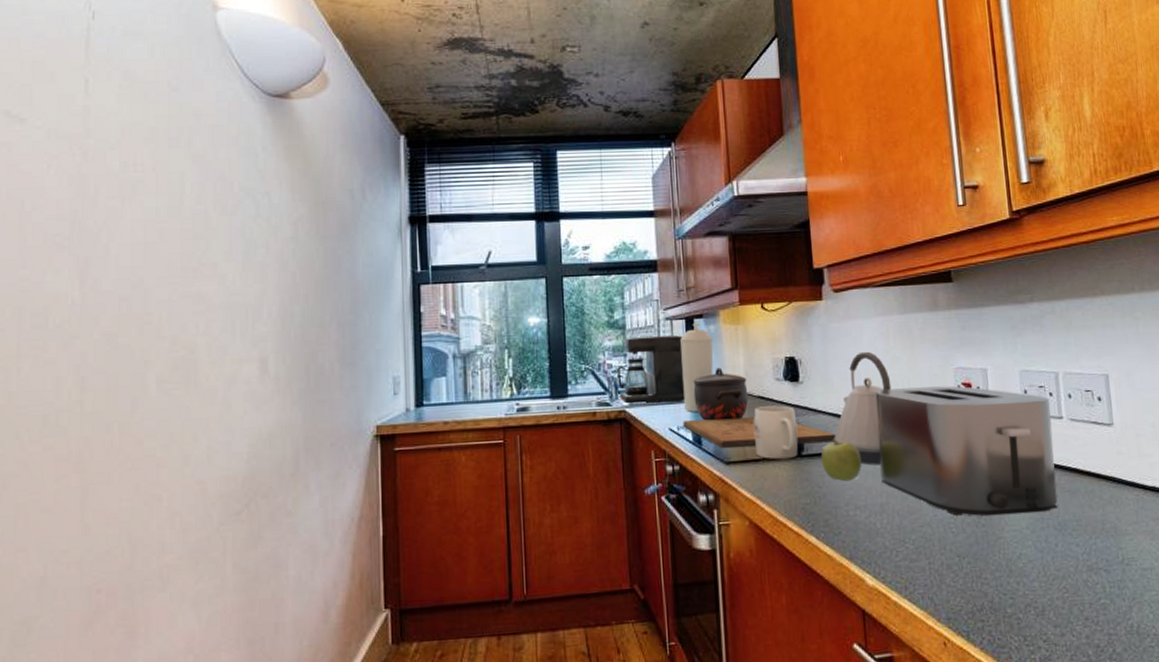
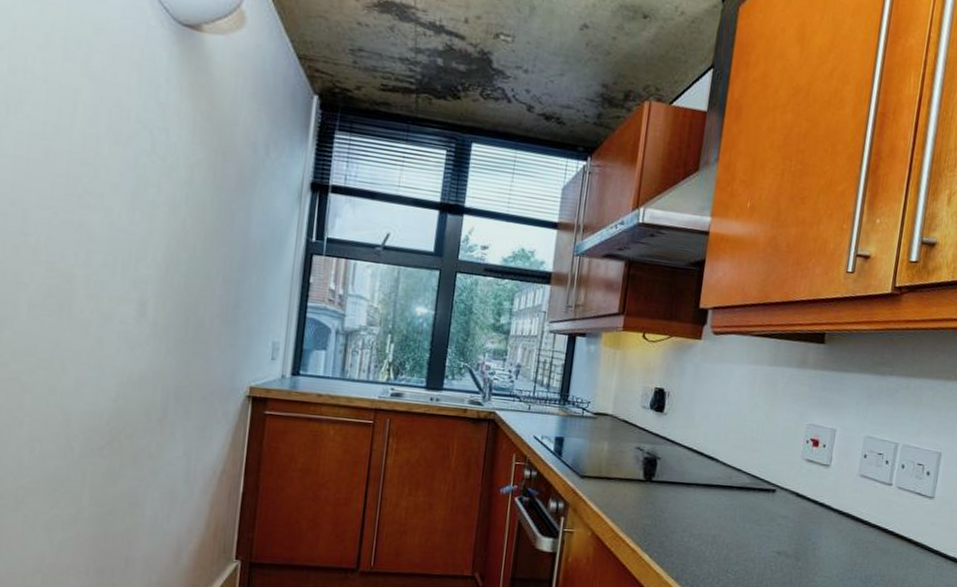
coffee maker: present [617,335,686,404] -> none [492,343,562,413]
canister: present [680,323,713,412] -> none [552,340,591,425]
cutting board: present [683,417,836,449] -> none [547,431,686,473]
cooking pot: present [693,367,749,421] -> none [562,386,616,438]
mug: present [753,405,799,460] -> none [610,429,655,482]
fruit: present [820,439,862,482] -> none [668,471,706,511]
kettle: present [834,351,891,466] -> none [684,394,748,501]
toaster: present [875,386,1058,516] -> none [718,432,884,565]

